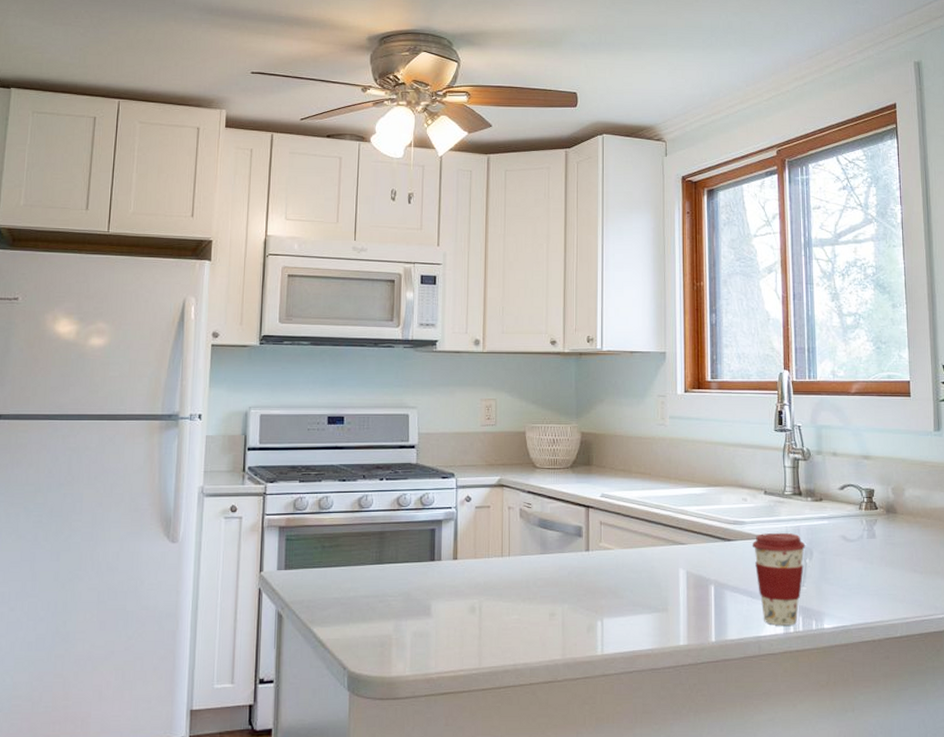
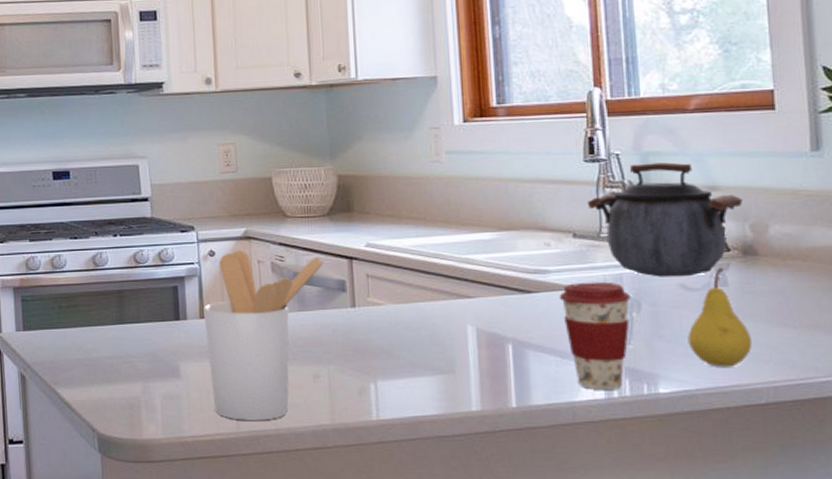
utensil holder: none [457,496,565,657] -> present [203,250,324,420]
kettle: none [775,435,888,530] -> present [586,162,744,277]
fruit: none [846,523,892,606] -> present [687,267,753,367]

